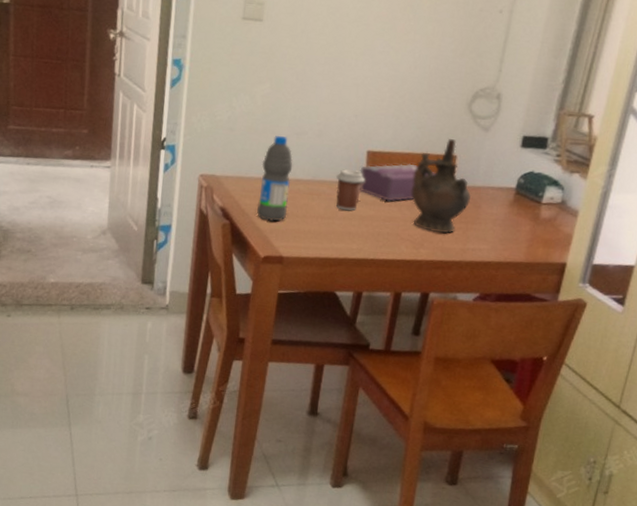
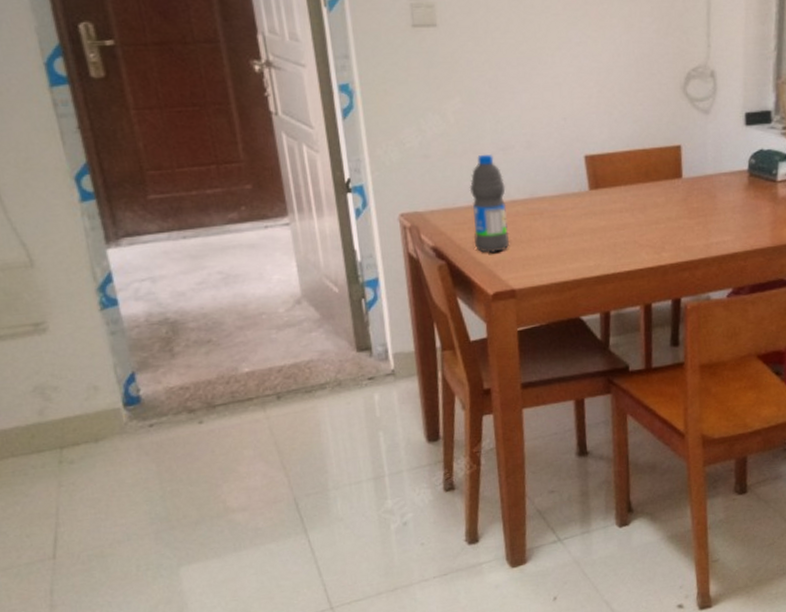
coffee cup: present [336,169,366,211] -> none [556,179,589,226]
tissue box: present [360,163,436,202] -> none [580,162,663,208]
ceremonial vessel: present [411,139,472,233] -> none [639,128,705,232]

